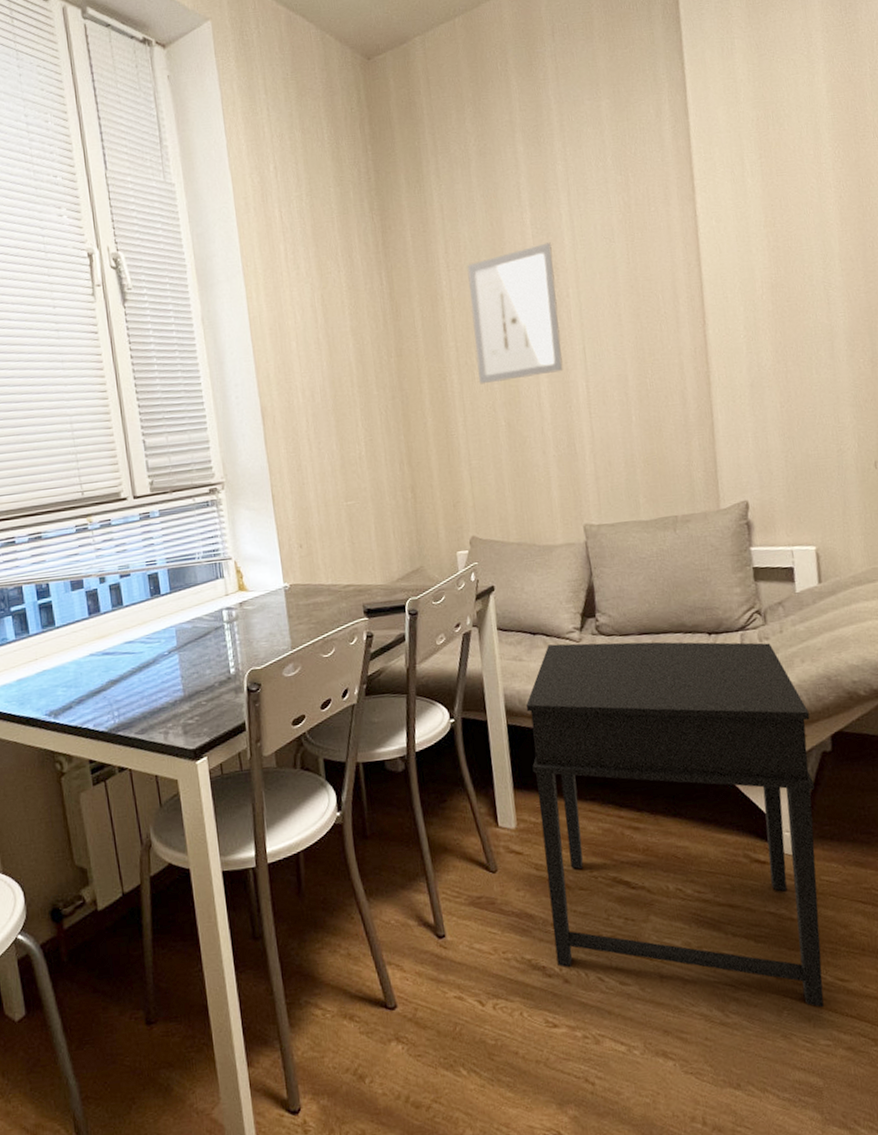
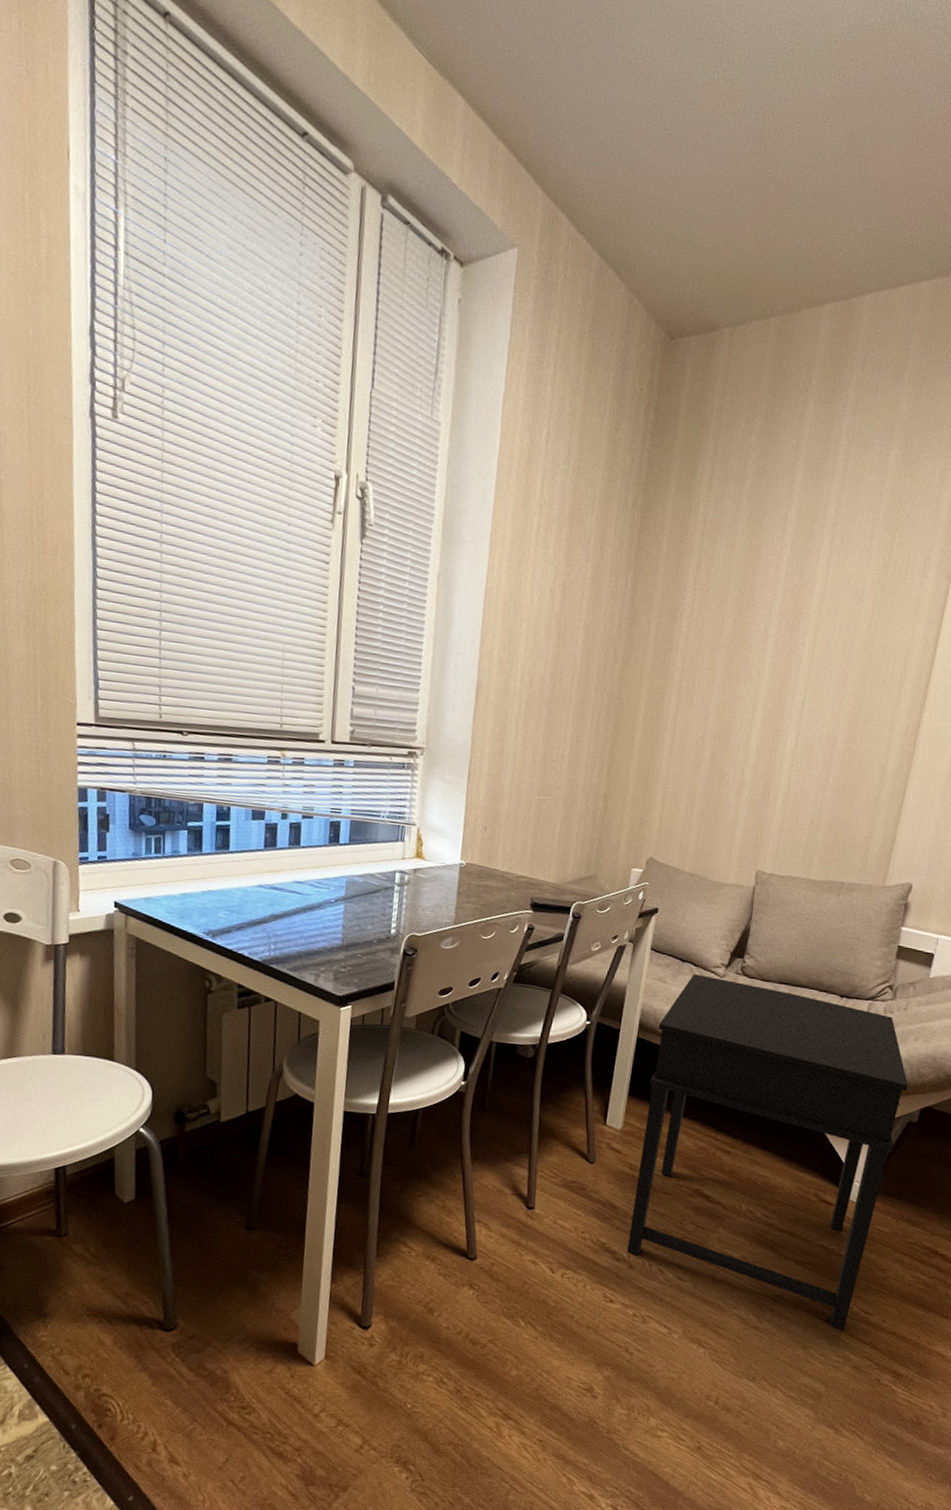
wall art: present [467,242,563,385] -> none [696,584,802,718]

